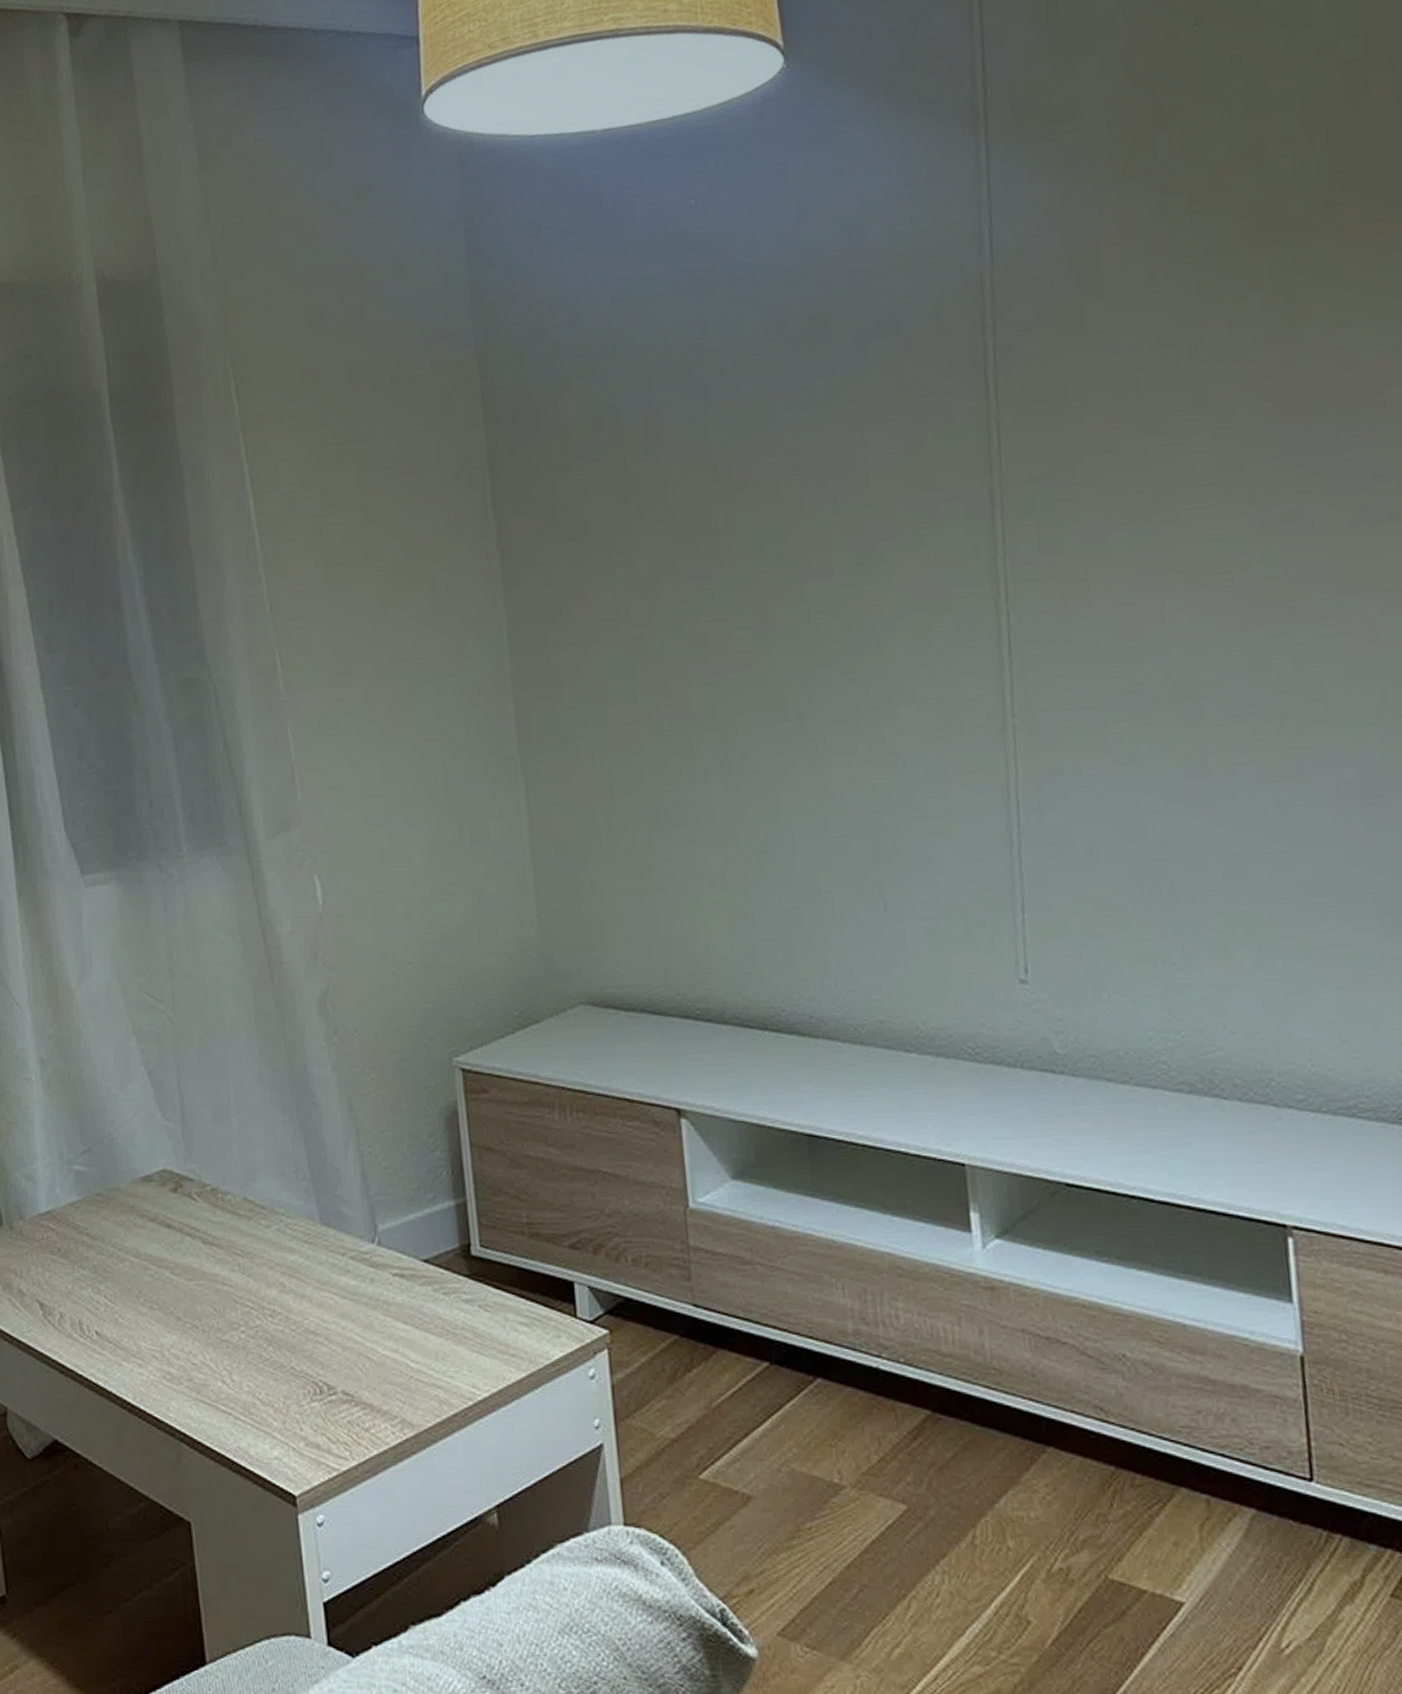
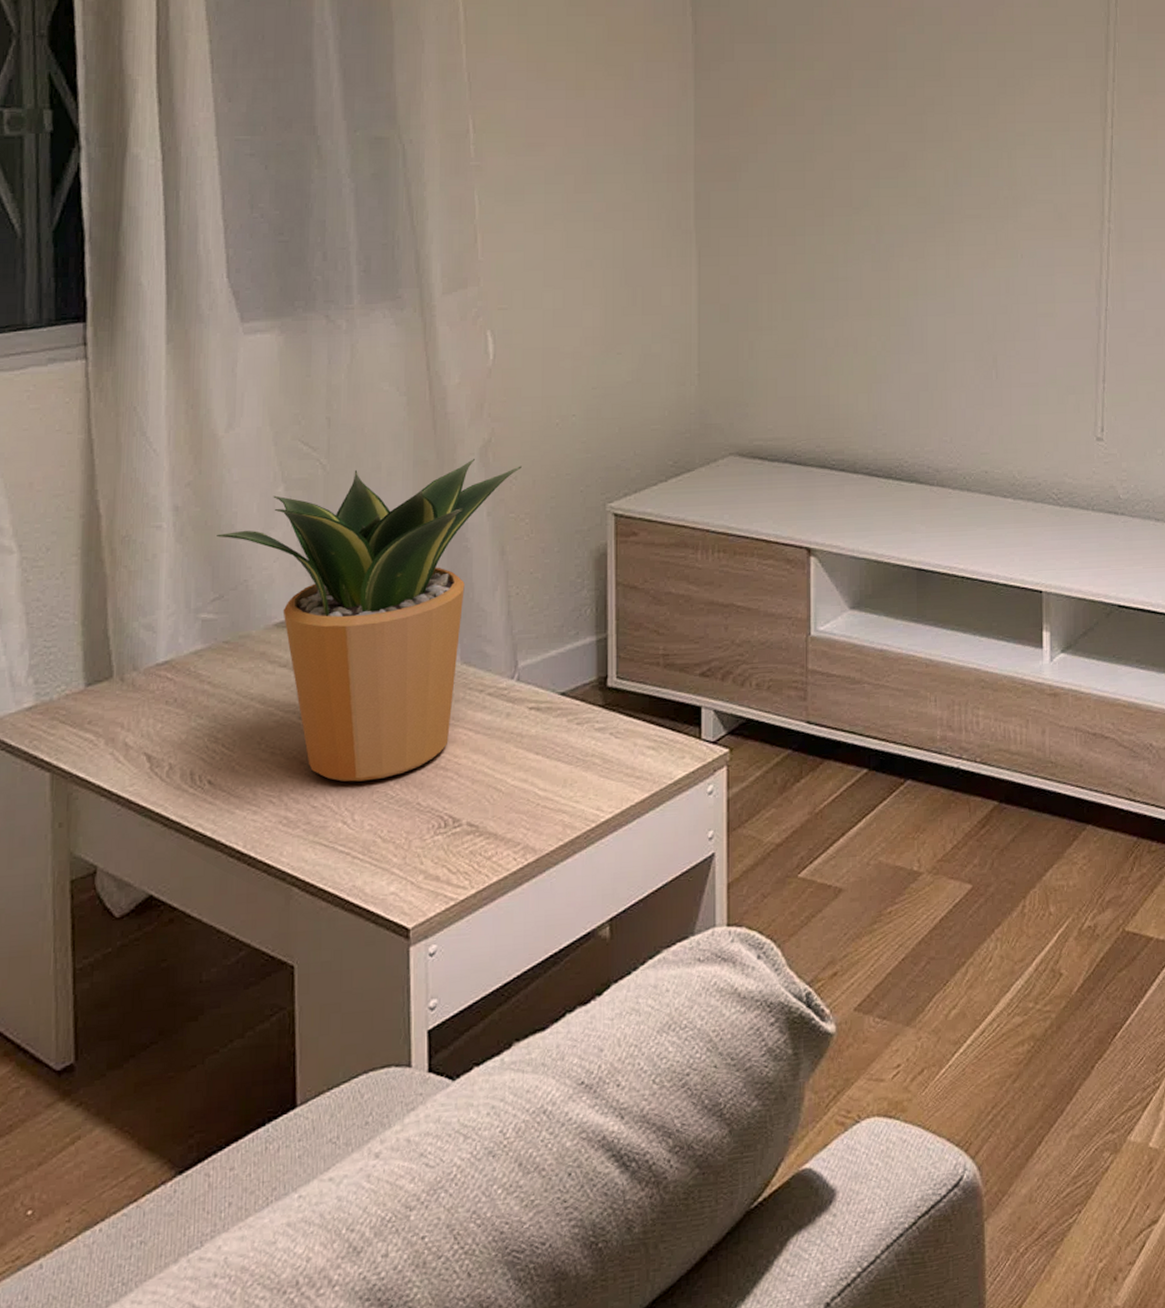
potted plant: none [80,1009,362,1341] -> present [217,458,522,782]

